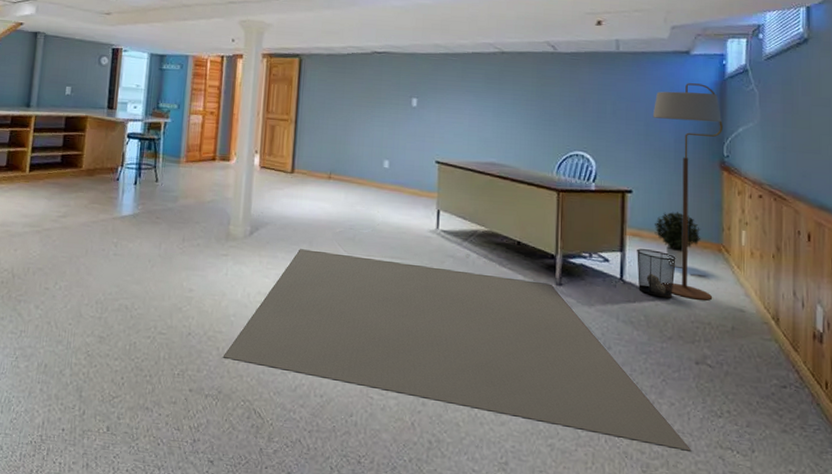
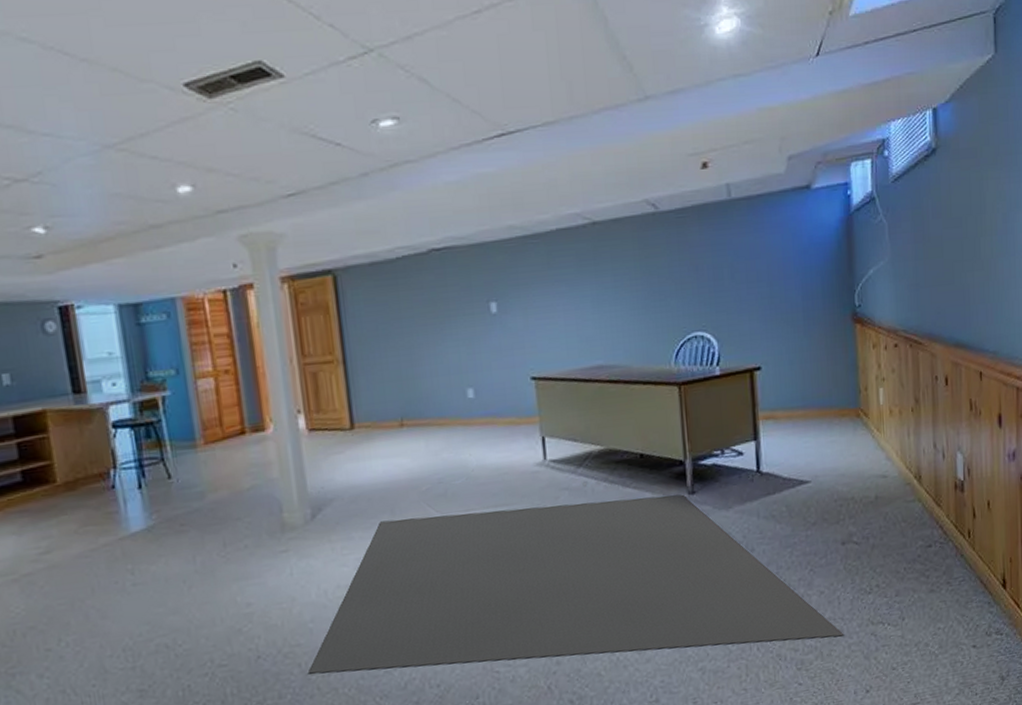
waste bin: present [637,248,676,298] -> none [772,430,814,483]
floor lamp: present [652,83,723,301] -> none [775,223,853,477]
potted plant: present [654,211,701,268] -> none [788,381,838,445]

